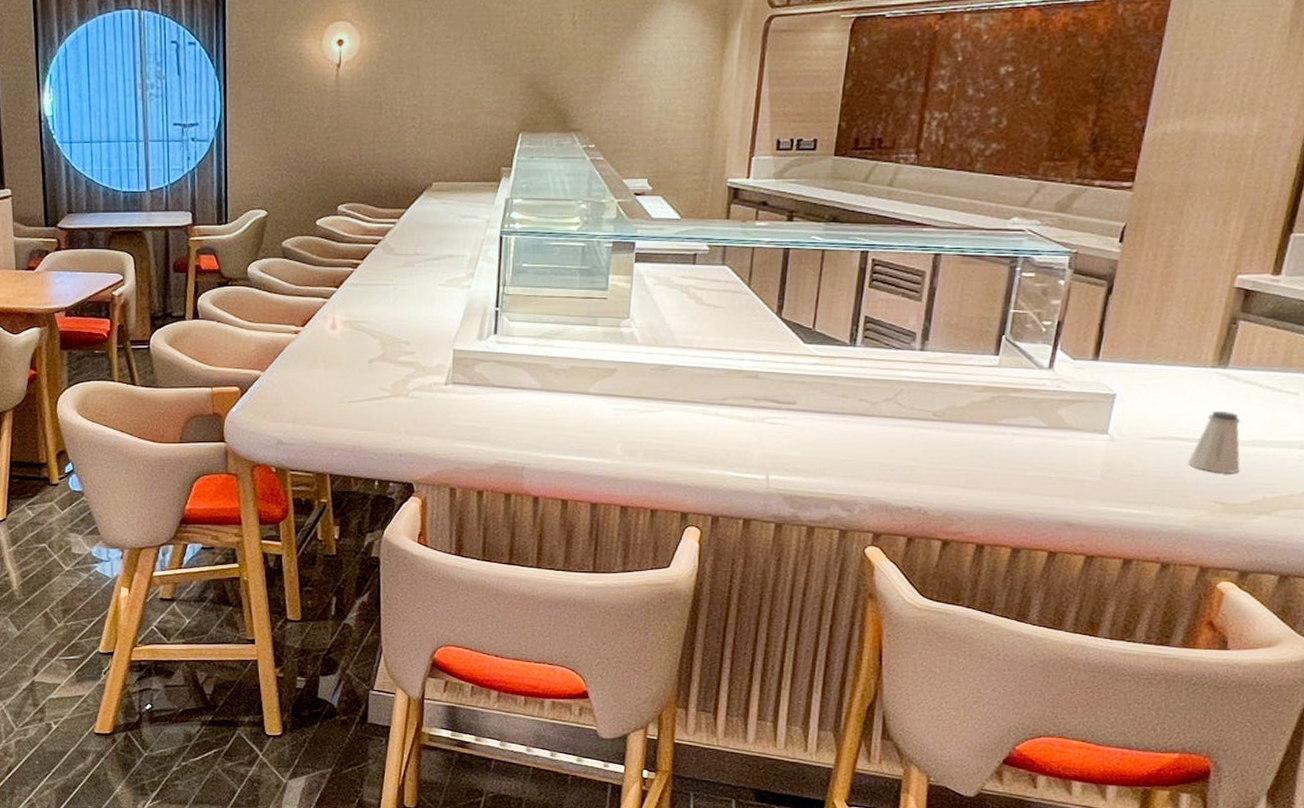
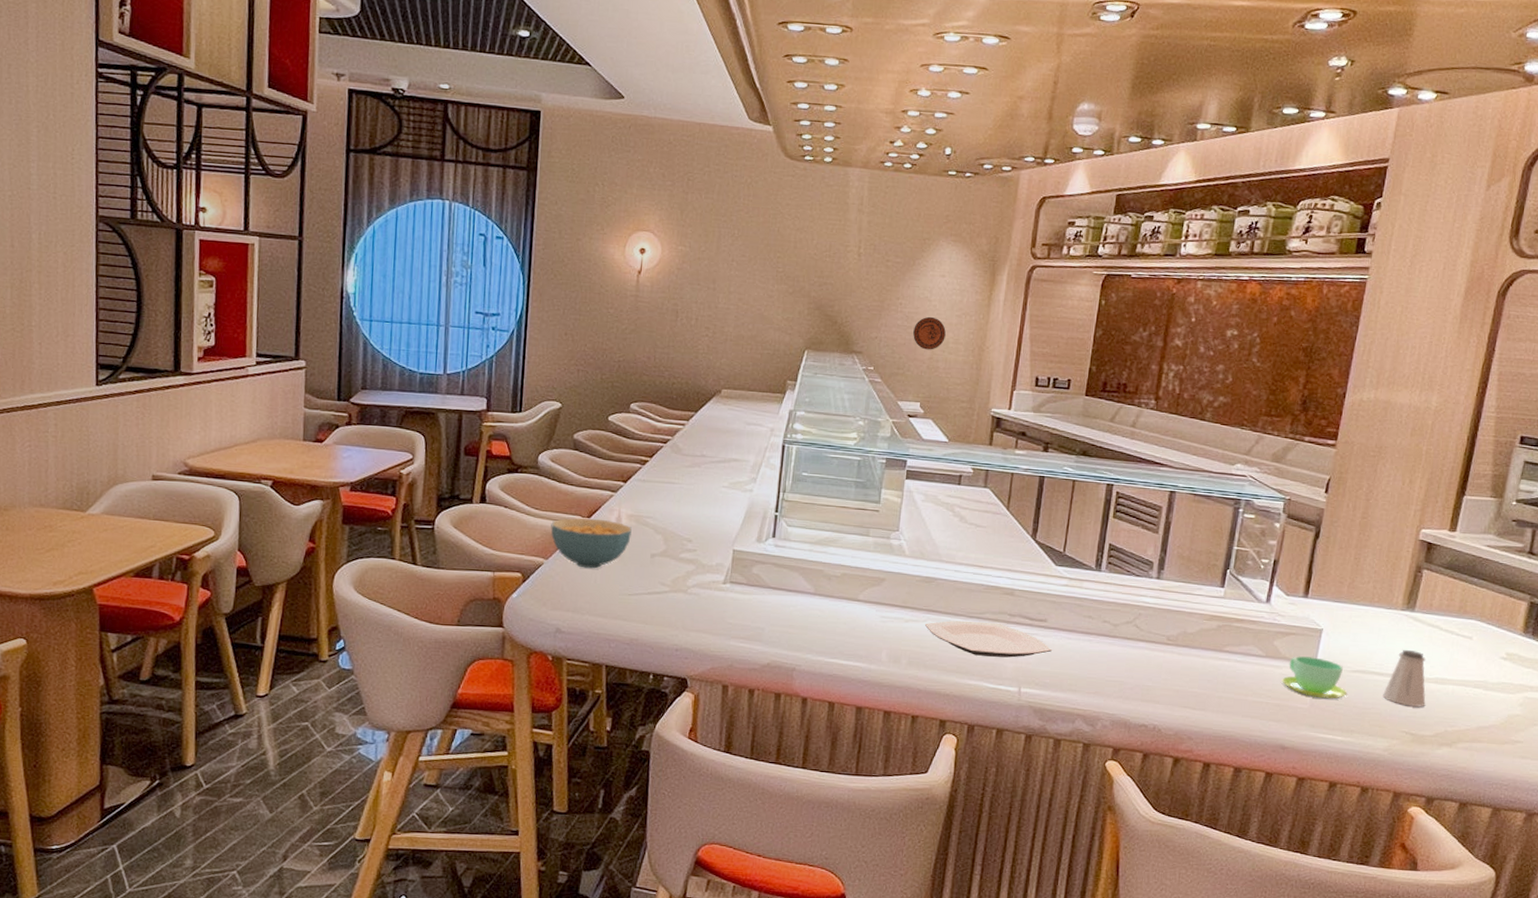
cereal bowl: none [265,327,347,378] -> present [550,517,632,569]
decorative plate: none [637,83,674,121] -> present [913,316,946,350]
plate: none [661,408,802,444] -> present [924,620,1052,658]
cup: none [1067,425,1145,470] -> present [1282,656,1347,699]

